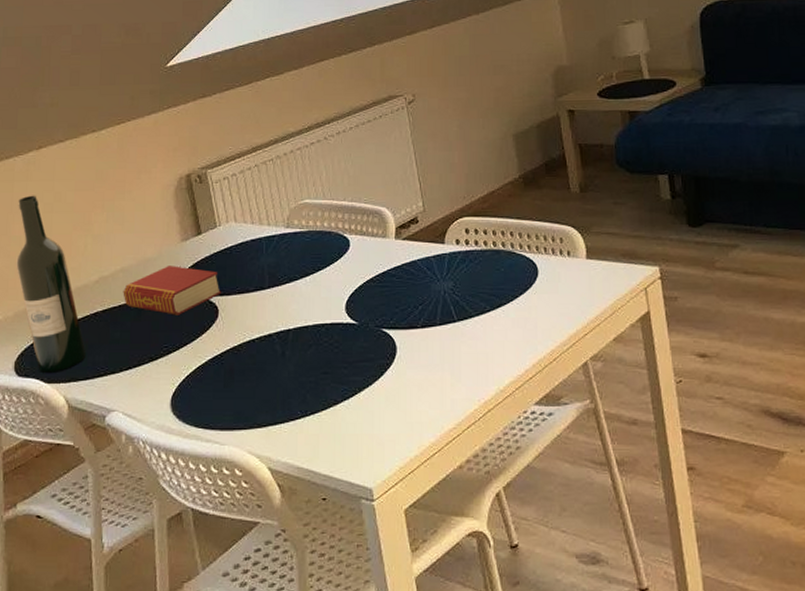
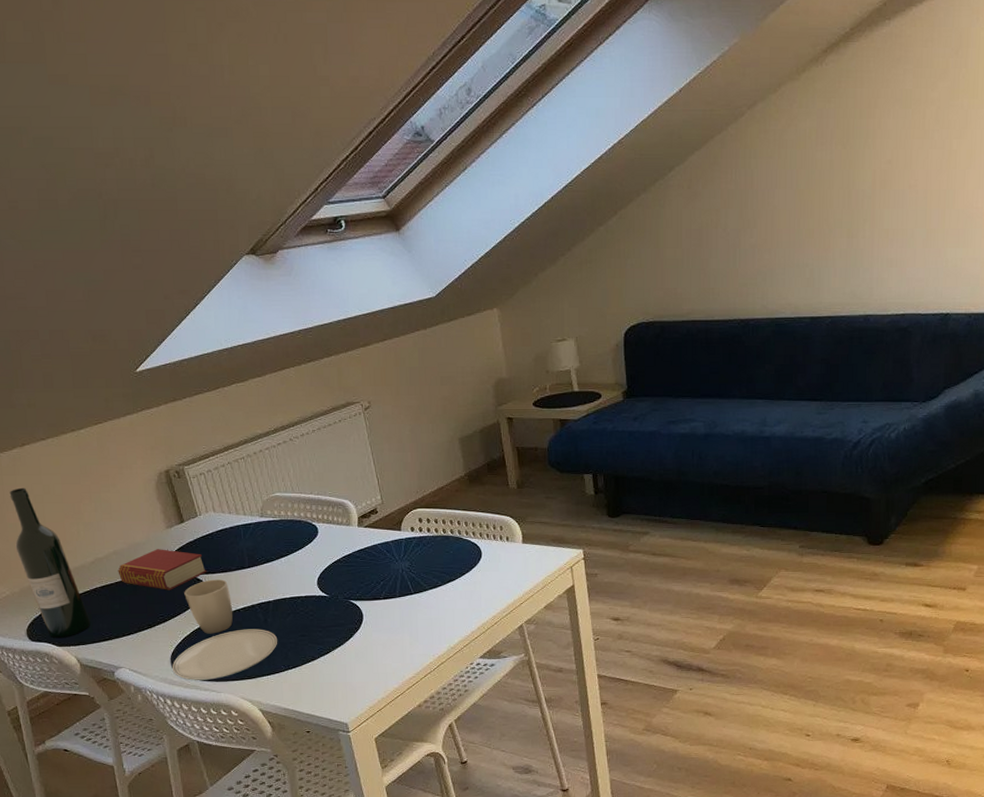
plate: none [171,364,296,428] -> present [172,629,278,680]
cup: none [193,302,247,370] -> present [184,579,233,634]

